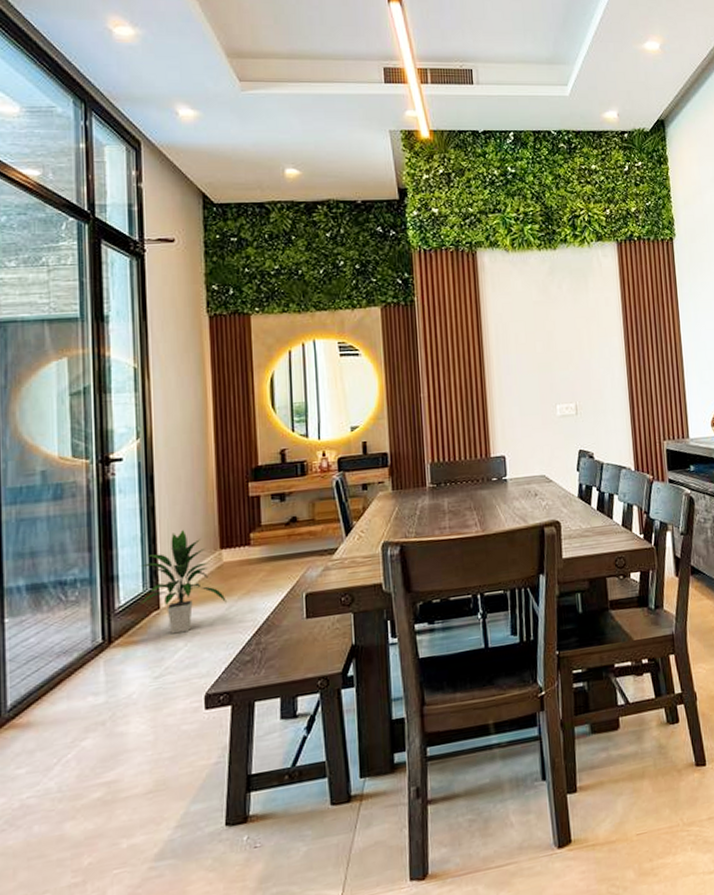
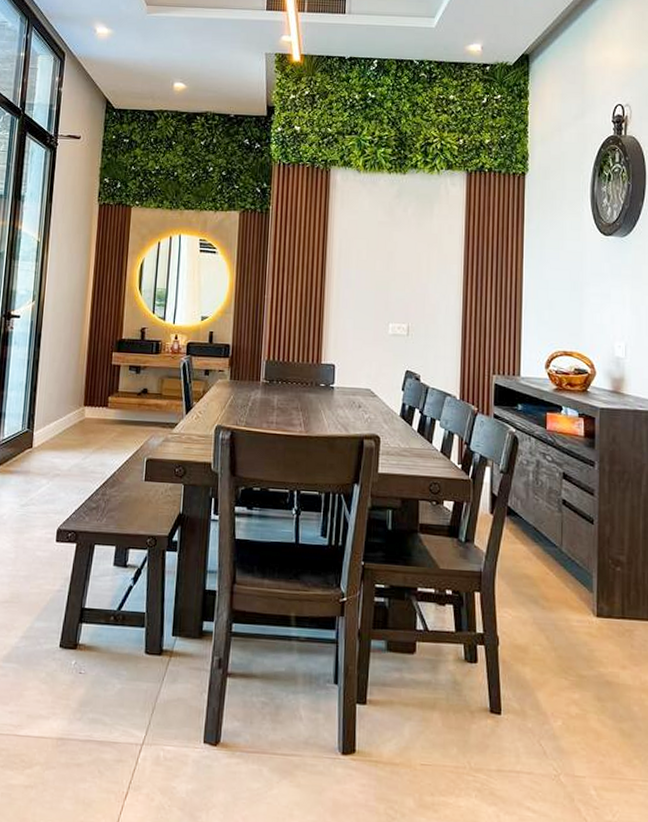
indoor plant: present [140,529,227,634] -> none [18,383,84,472]

